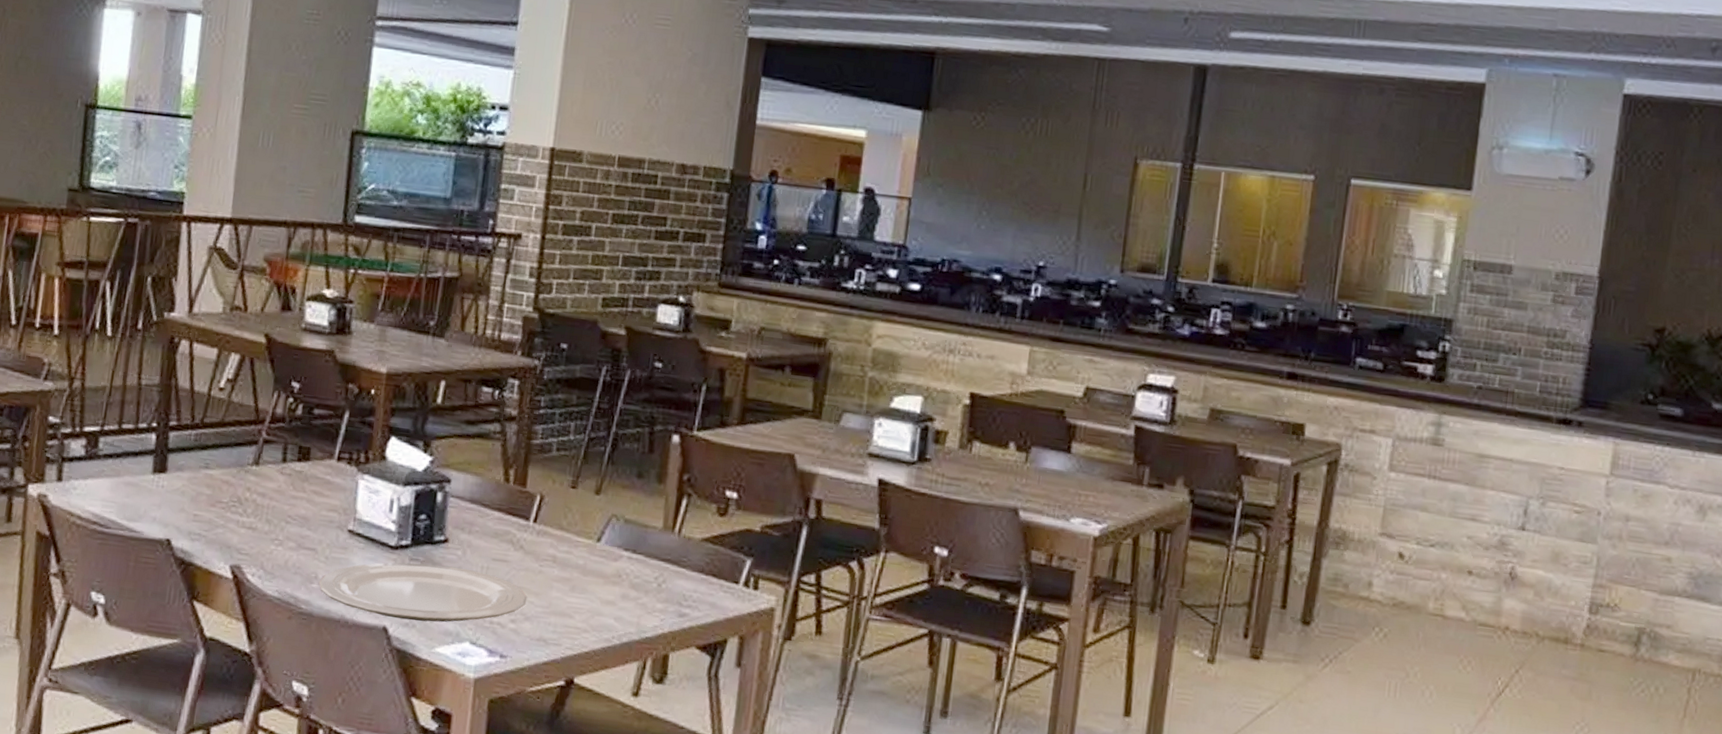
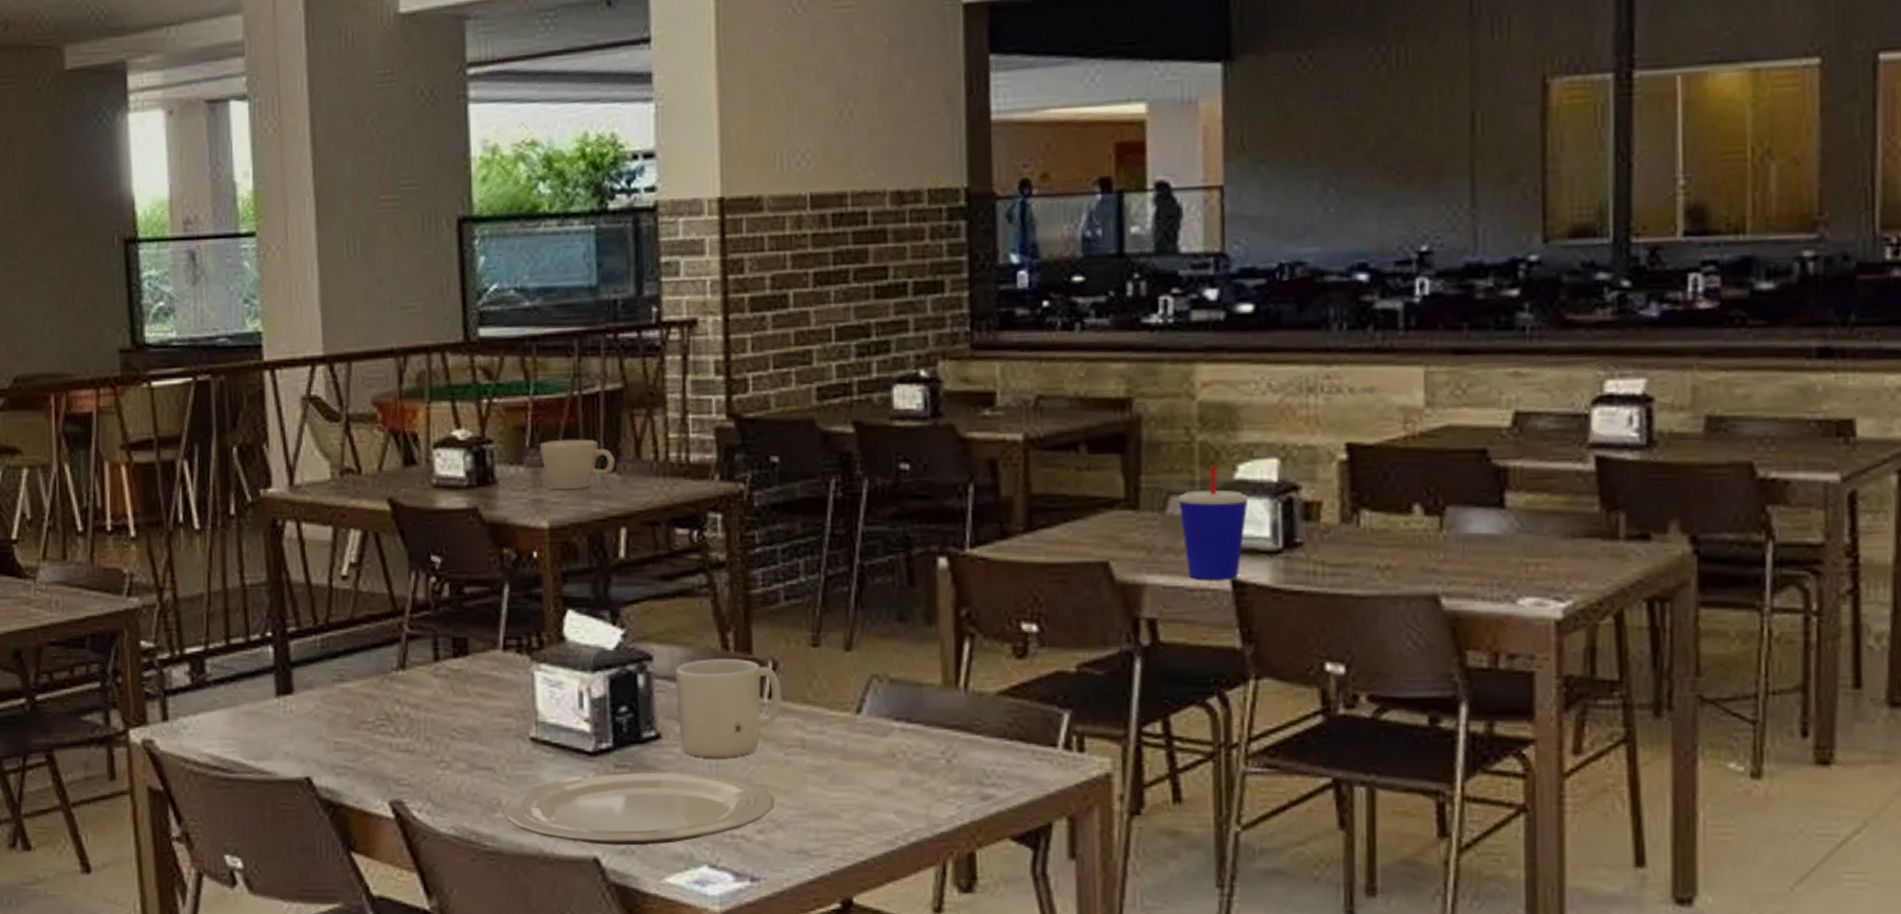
cup: none [388,308,445,348] -> present [539,439,615,490]
mug: none [462,487,544,563] -> present [676,659,781,758]
beverage cup: none [849,395,898,478] -> present [1178,465,1249,579]

